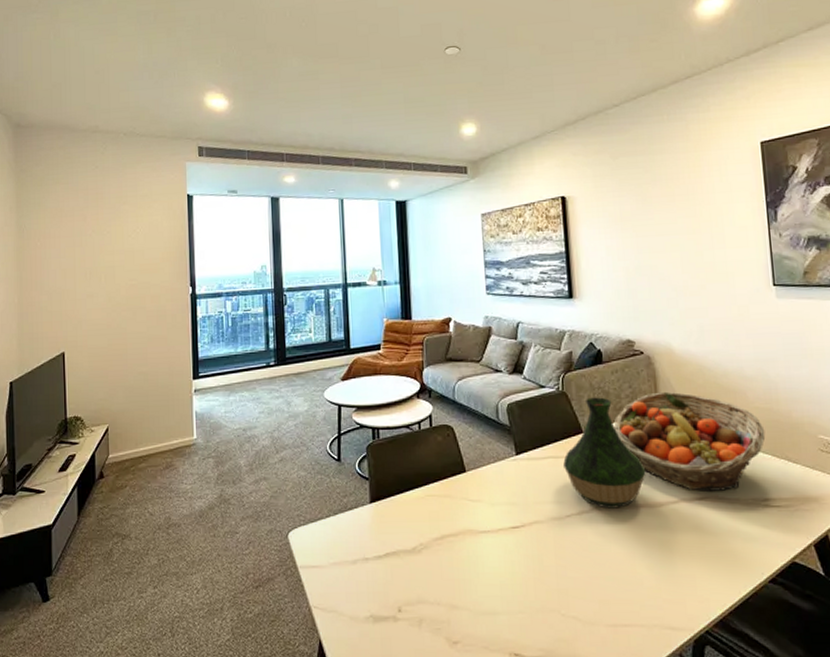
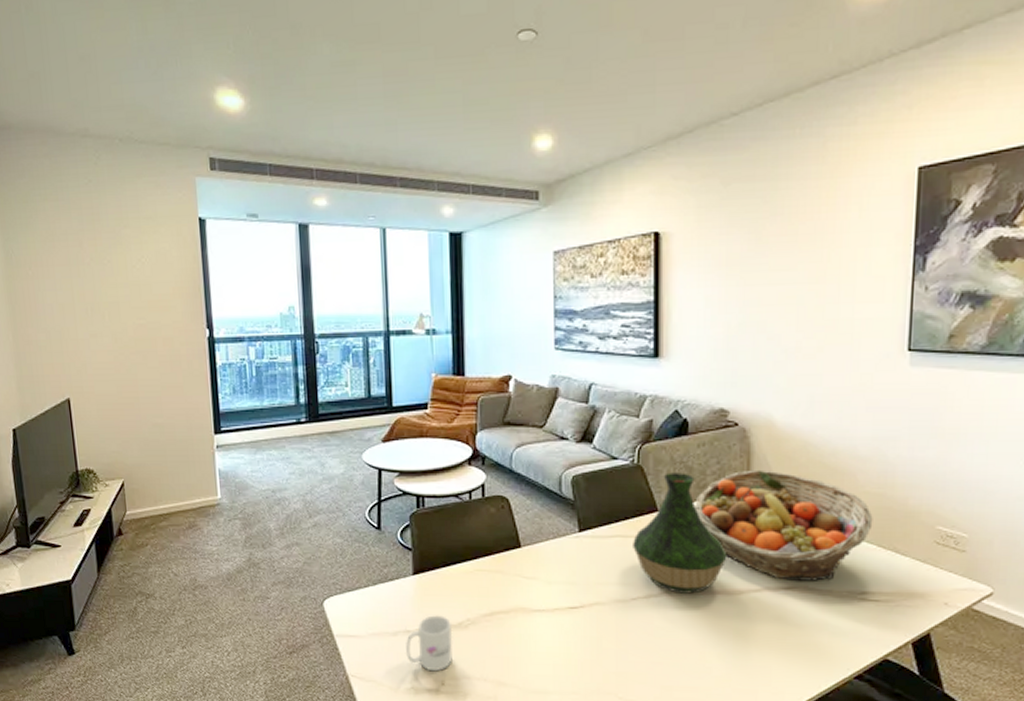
mug: none [364,541,408,598] -> present [406,615,453,672]

